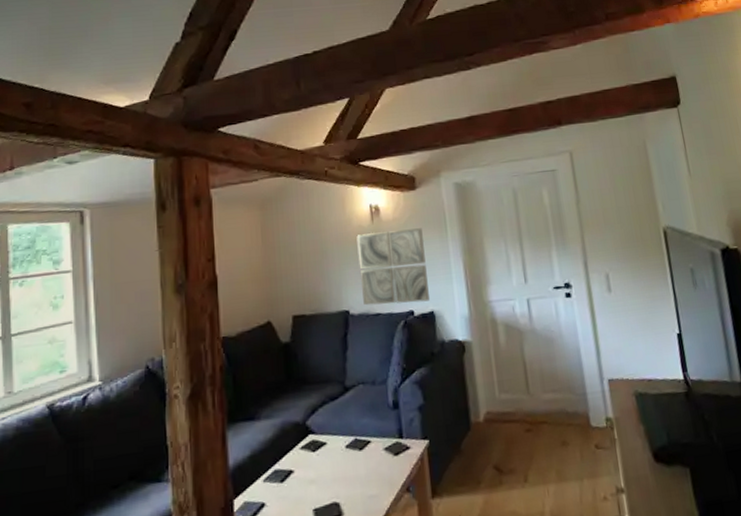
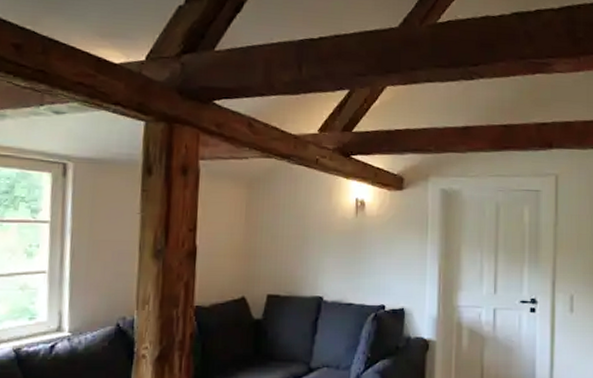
wall art: present [356,228,430,306] -> none [338,226,405,298]

